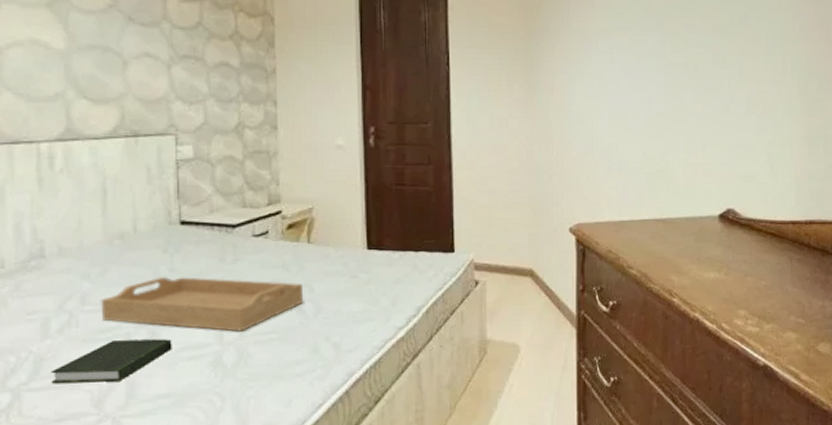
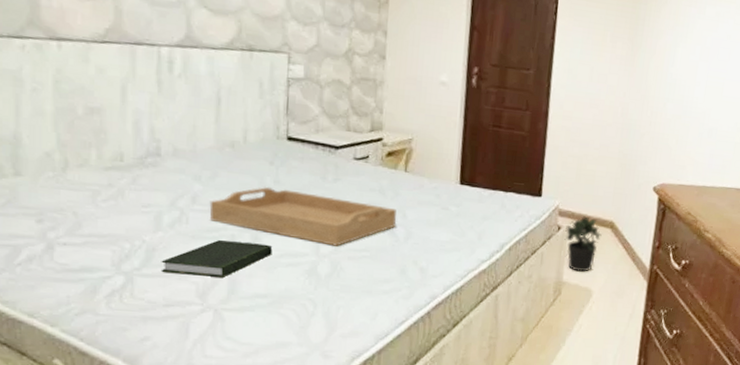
potted plant: none [483,267,522,327] -> present [564,216,602,272]

